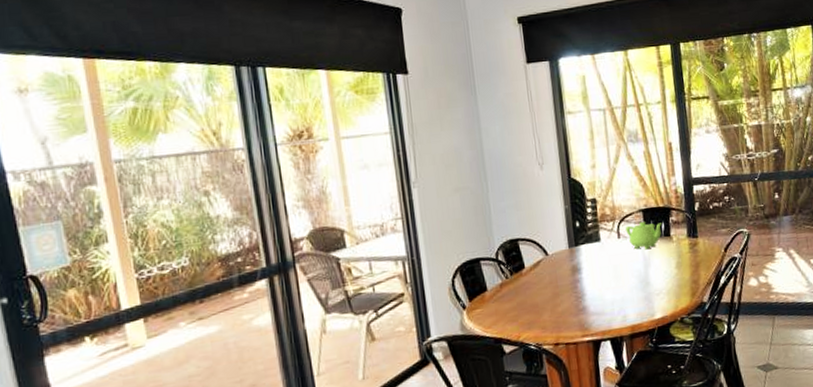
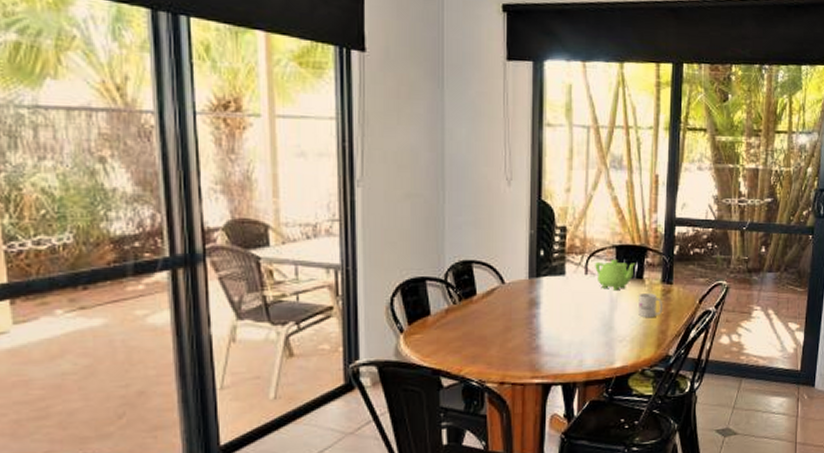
mug: none [668,248,693,271] -> present [637,293,663,318]

